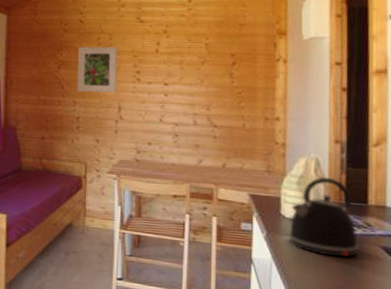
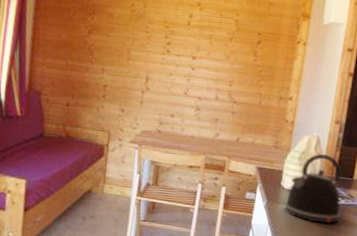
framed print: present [77,46,117,93] -> none [107,12,150,63]

